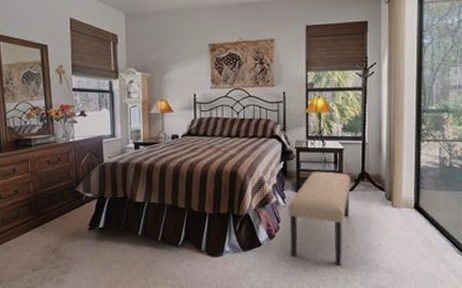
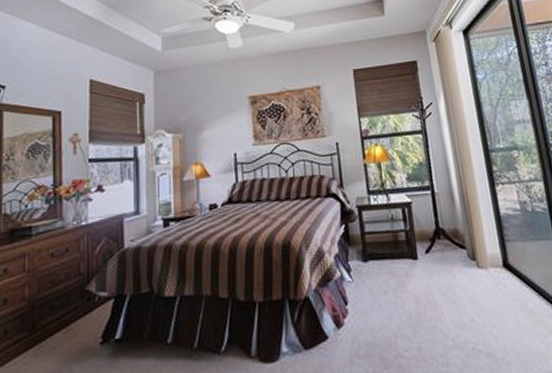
bench: present [288,171,351,265] -> none [355,231,430,355]

